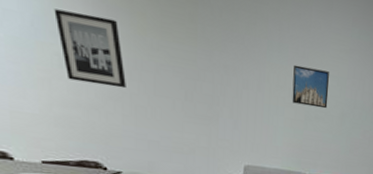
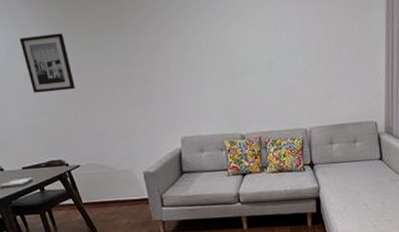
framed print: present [292,64,329,109] -> none [213,22,253,64]

